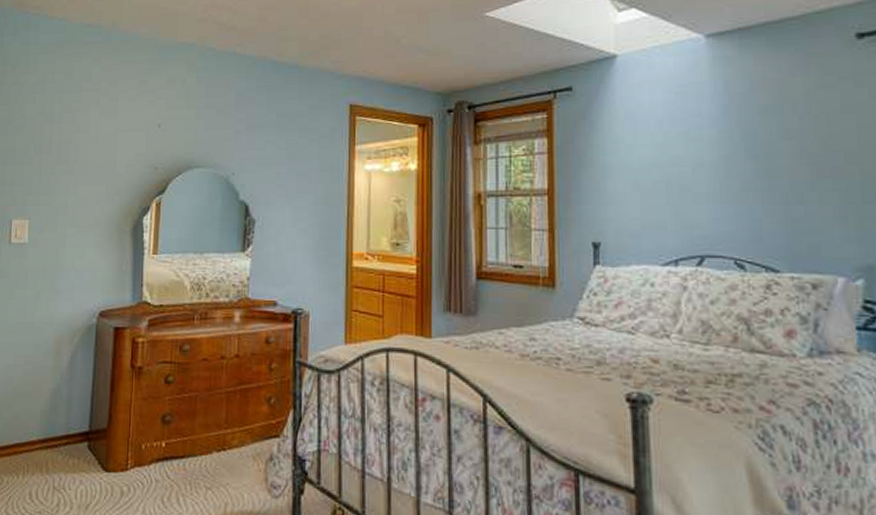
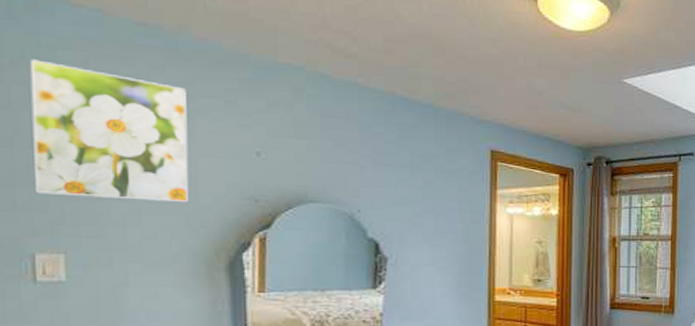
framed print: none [16,64,113,173] -> present [29,59,189,203]

